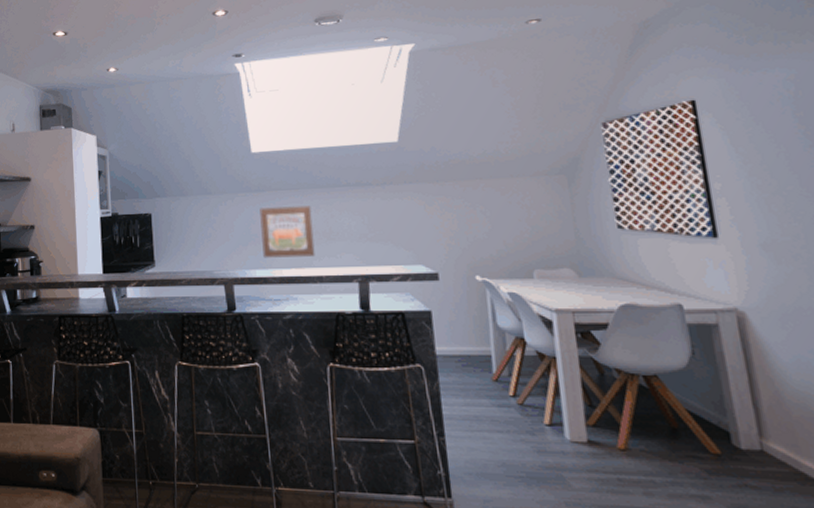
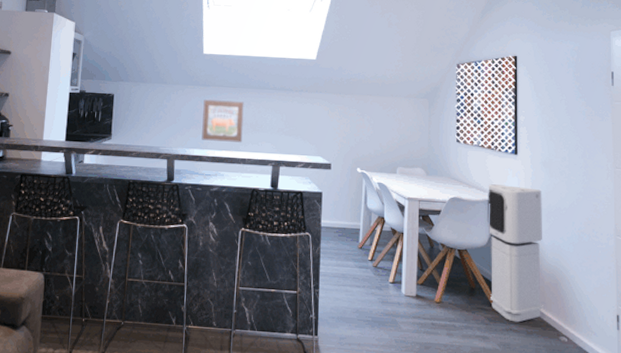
air purifier: none [676,281,796,475] -> present [488,184,543,323]

